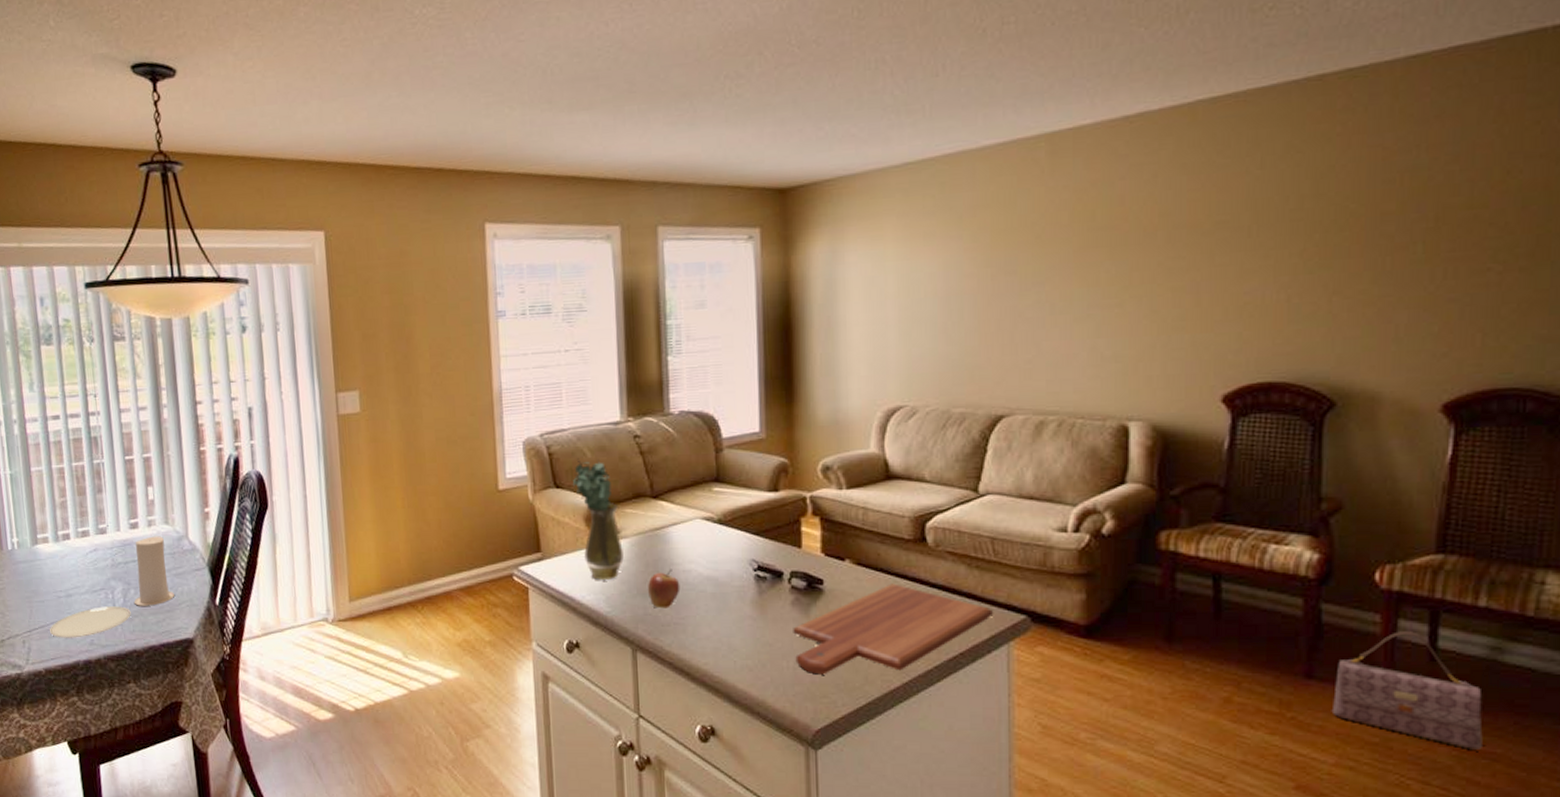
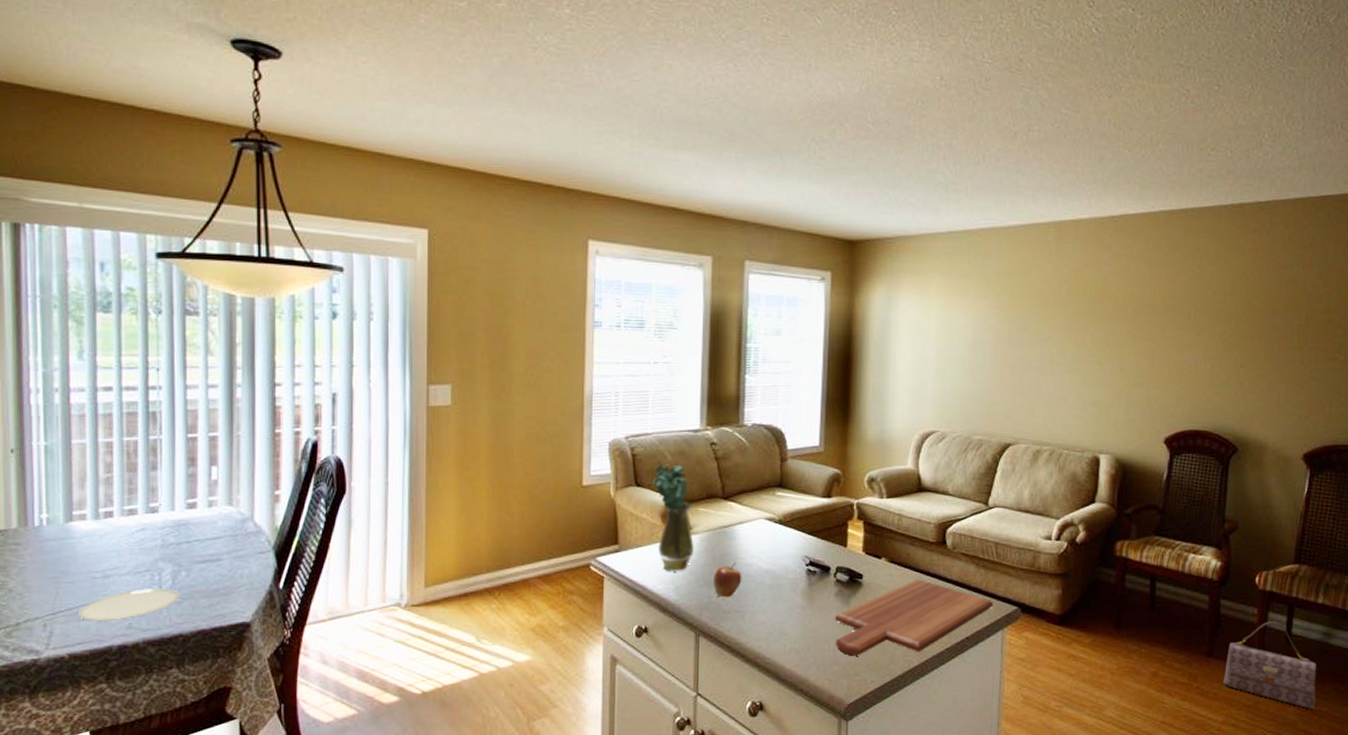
candle: present [133,536,174,606] -> none [184,517,232,589]

